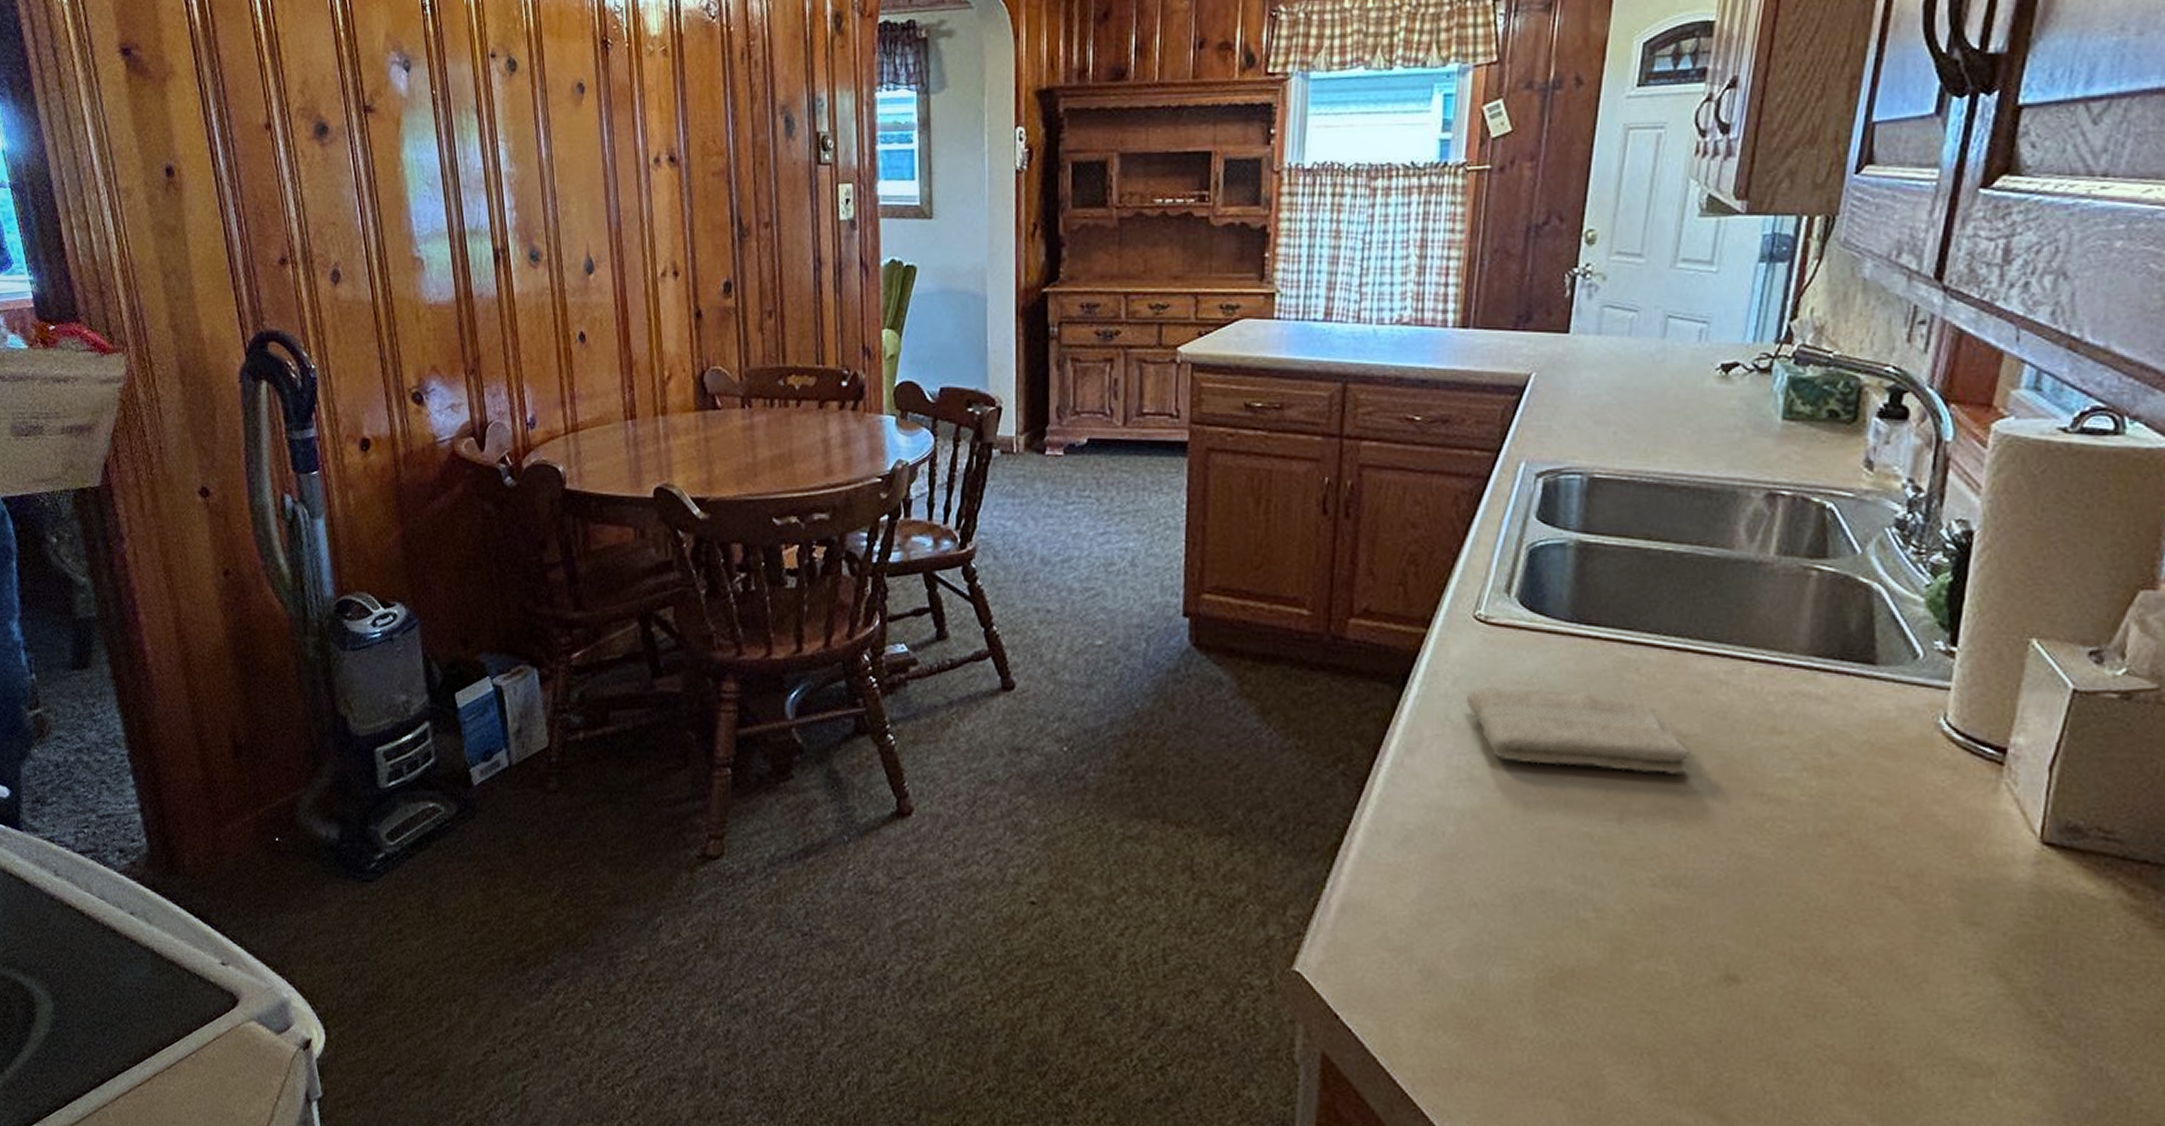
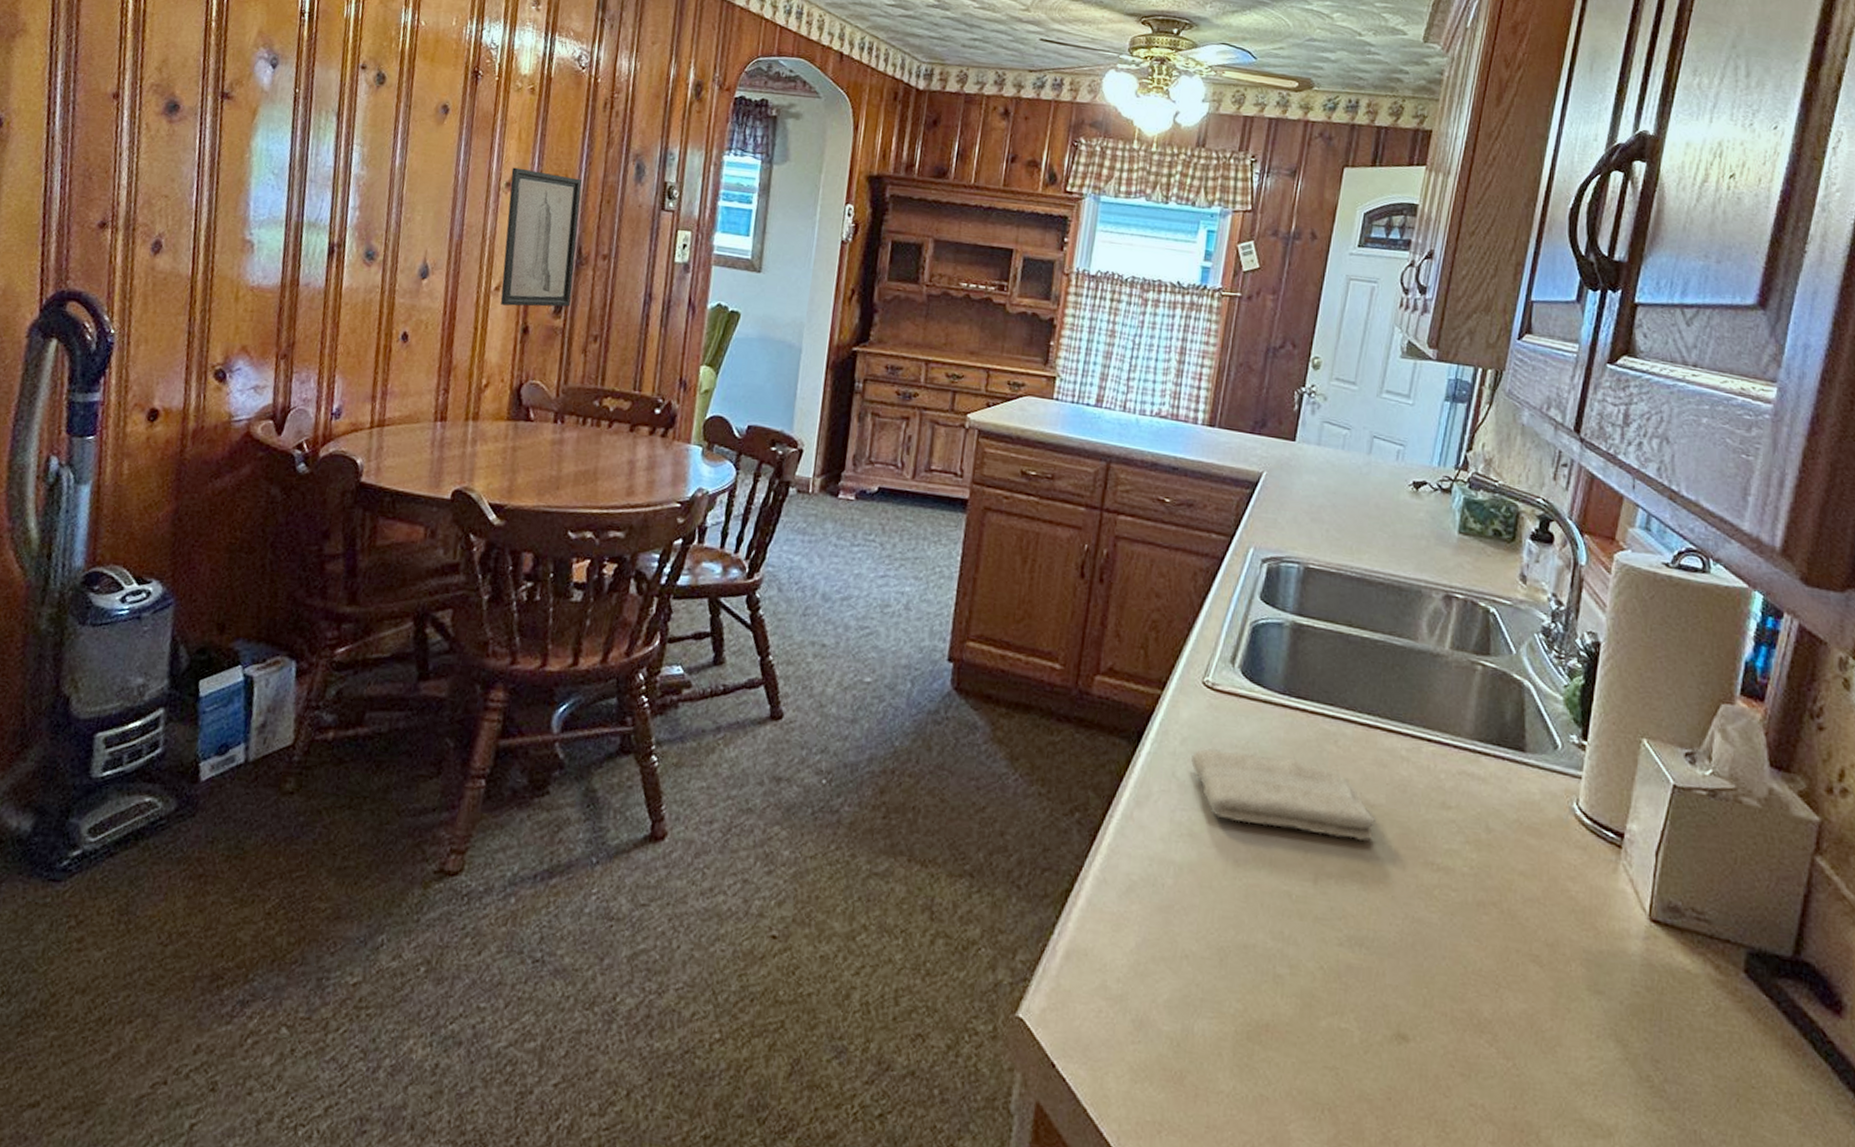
wall art: none [658,140,739,291] -> present [500,167,582,307]

